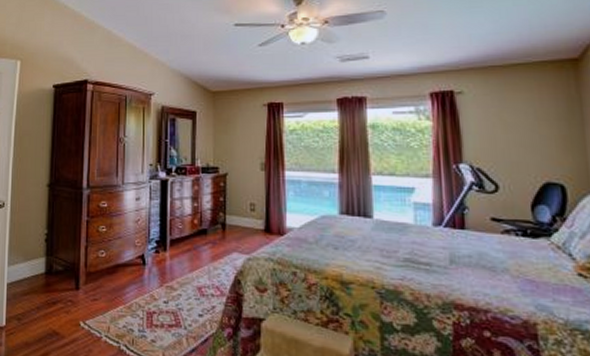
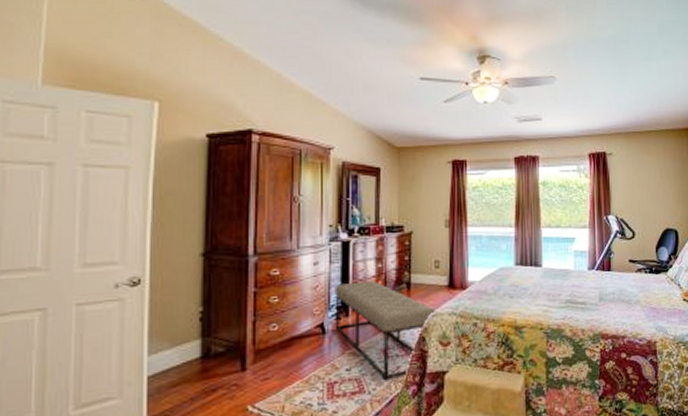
bench: none [154,218,253,319] -> present [335,281,437,381]

